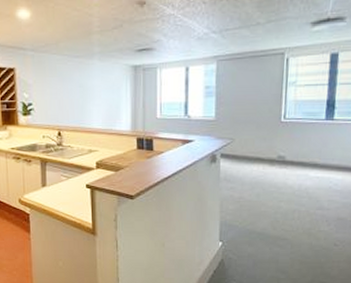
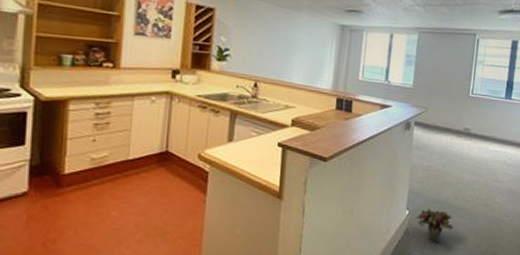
potted plant: none [228,239,274,273] -> present [414,208,454,243]

